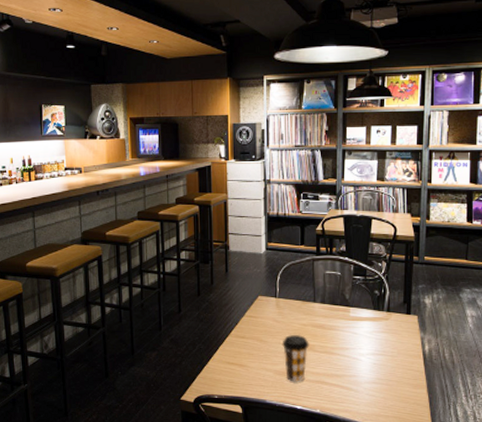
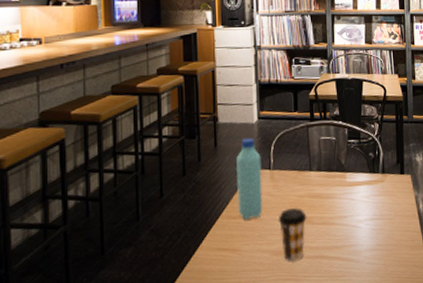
water bottle: none [244,266,268,341] -> present [235,137,263,220]

